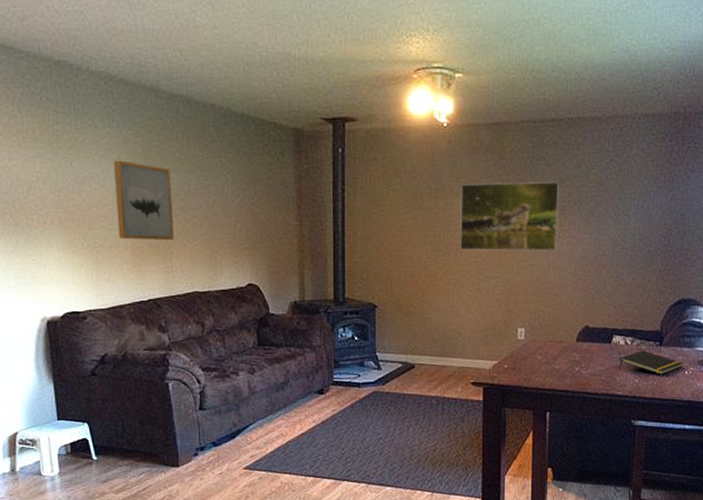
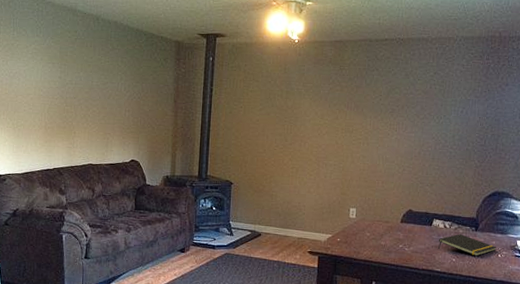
wall art: present [114,160,174,240] -> none [36,61,79,123]
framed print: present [460,181,559,251] -> none [304,88,390,146]

